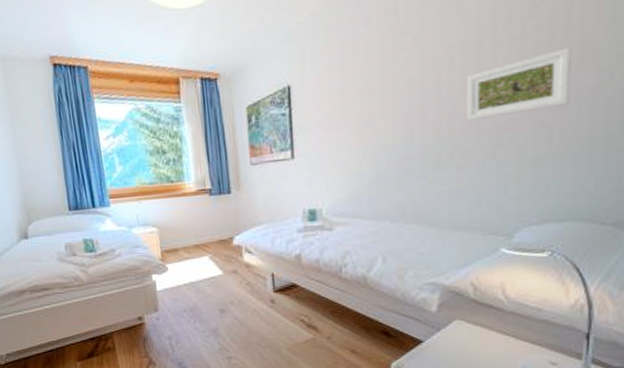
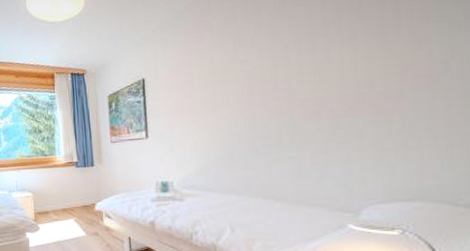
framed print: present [467,47,572,120] -> none [303,43,406,107]

